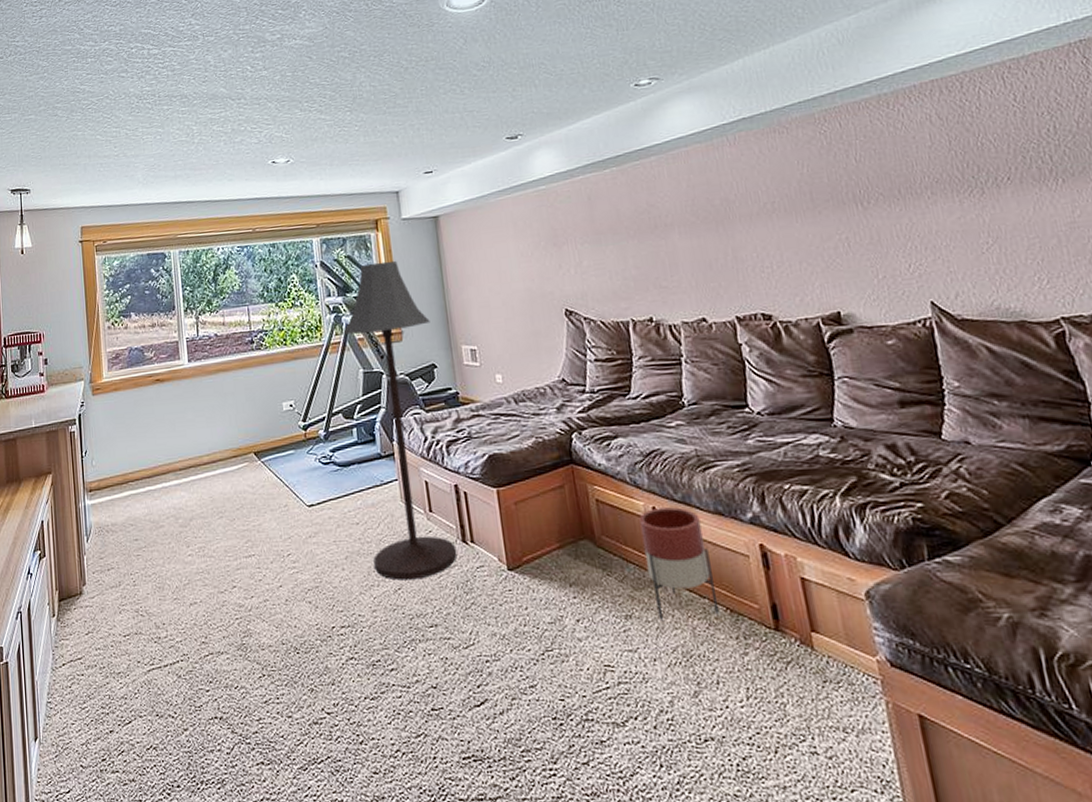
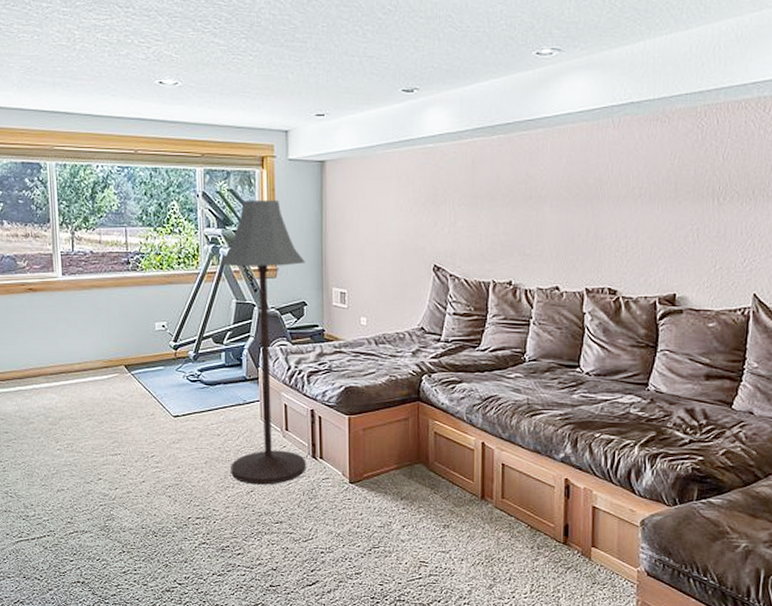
planter: present [639,507,720,620] -> none [468,443,522,531]

